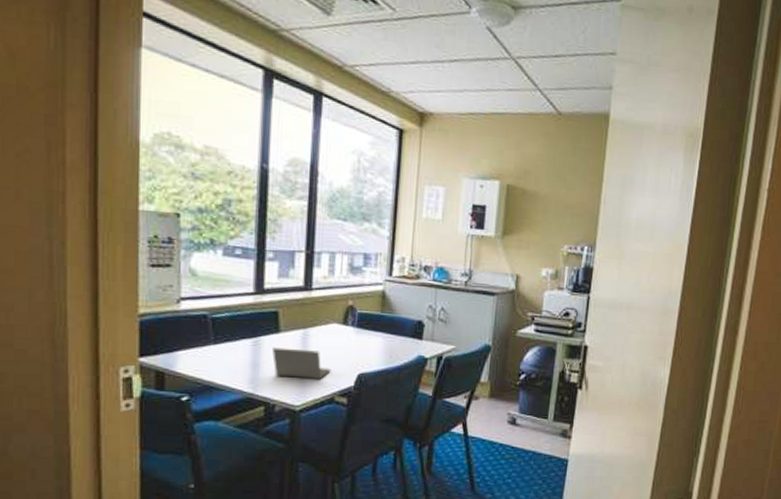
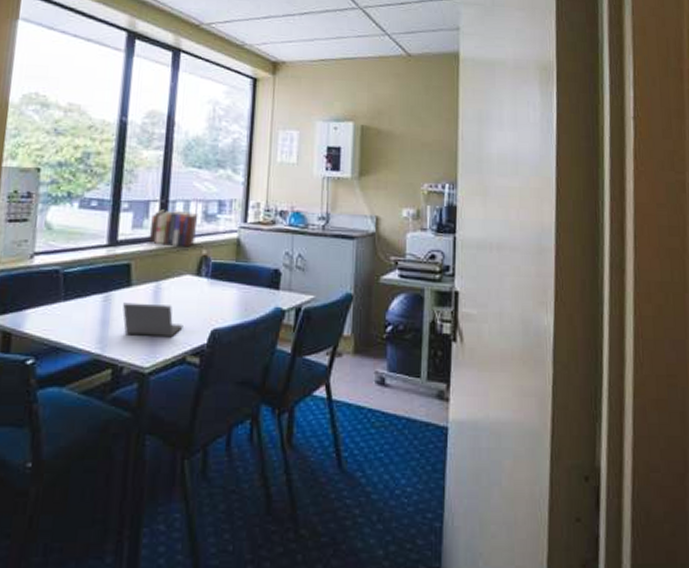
books: none [295,260,344,298] -> present [148,209,198,247]

